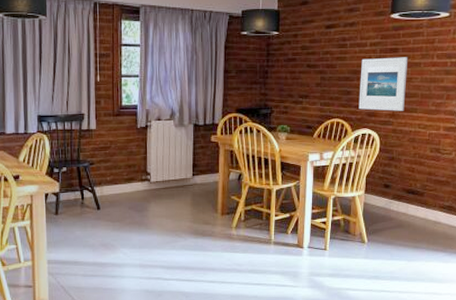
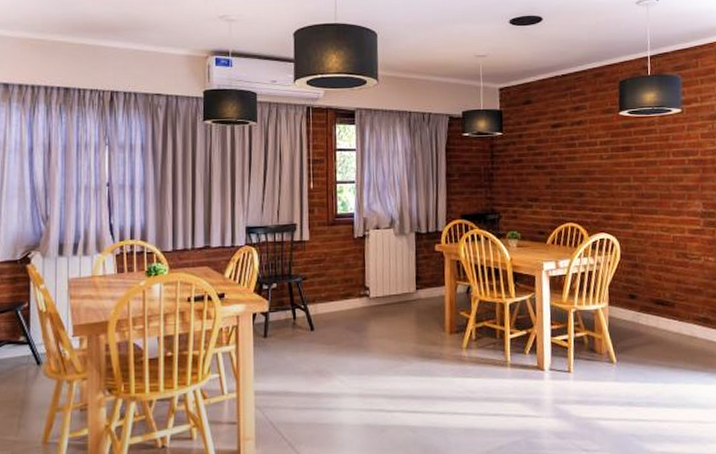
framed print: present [359,57,409,111] -> none [592,155,644,214]

